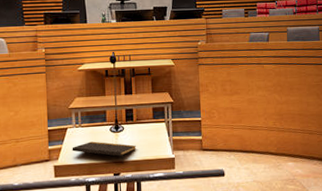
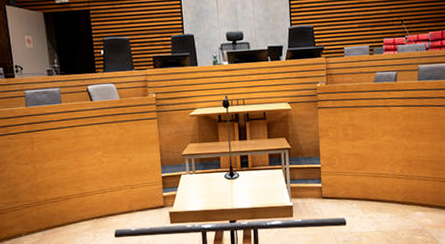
notepad: present [72,141,136,164] -> none [186,188,252,211]

